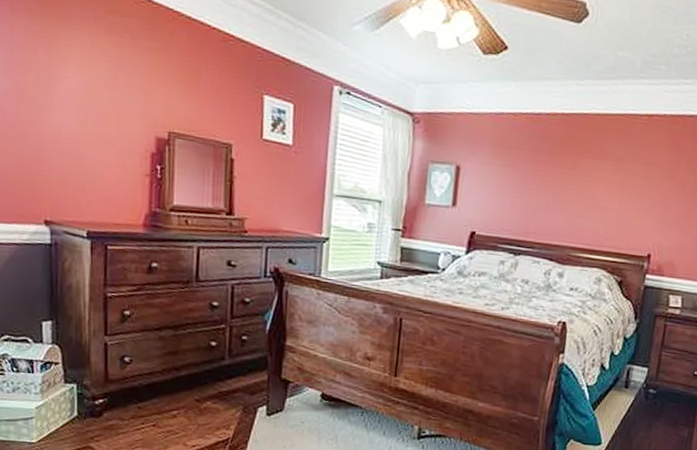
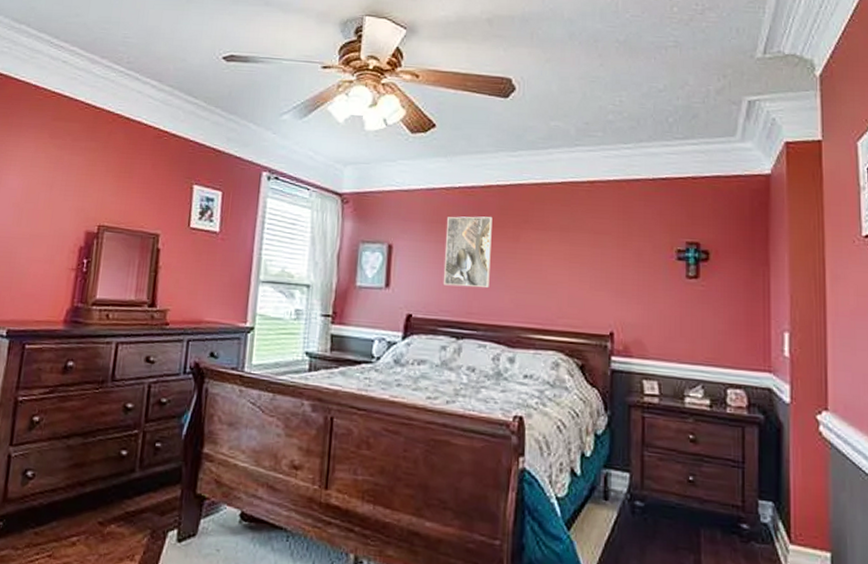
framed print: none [506,142,555,210] -> present [444,216,493,287]

